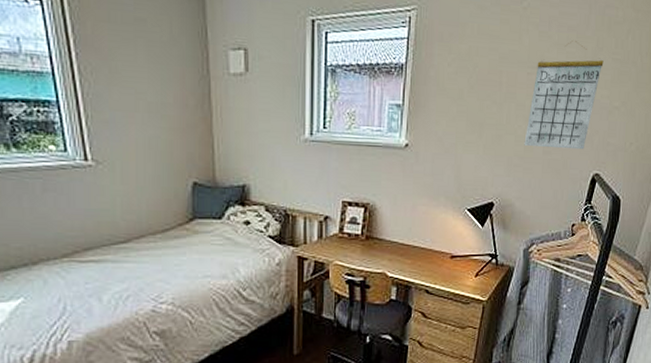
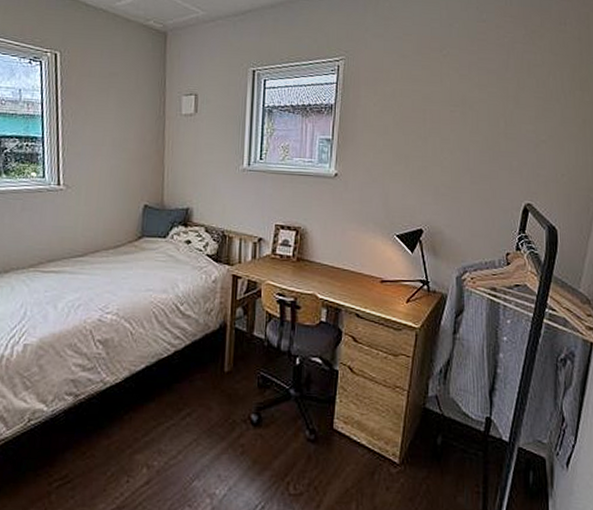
calendar: present [524,40,604,150] -> none [451,82,526,181]

